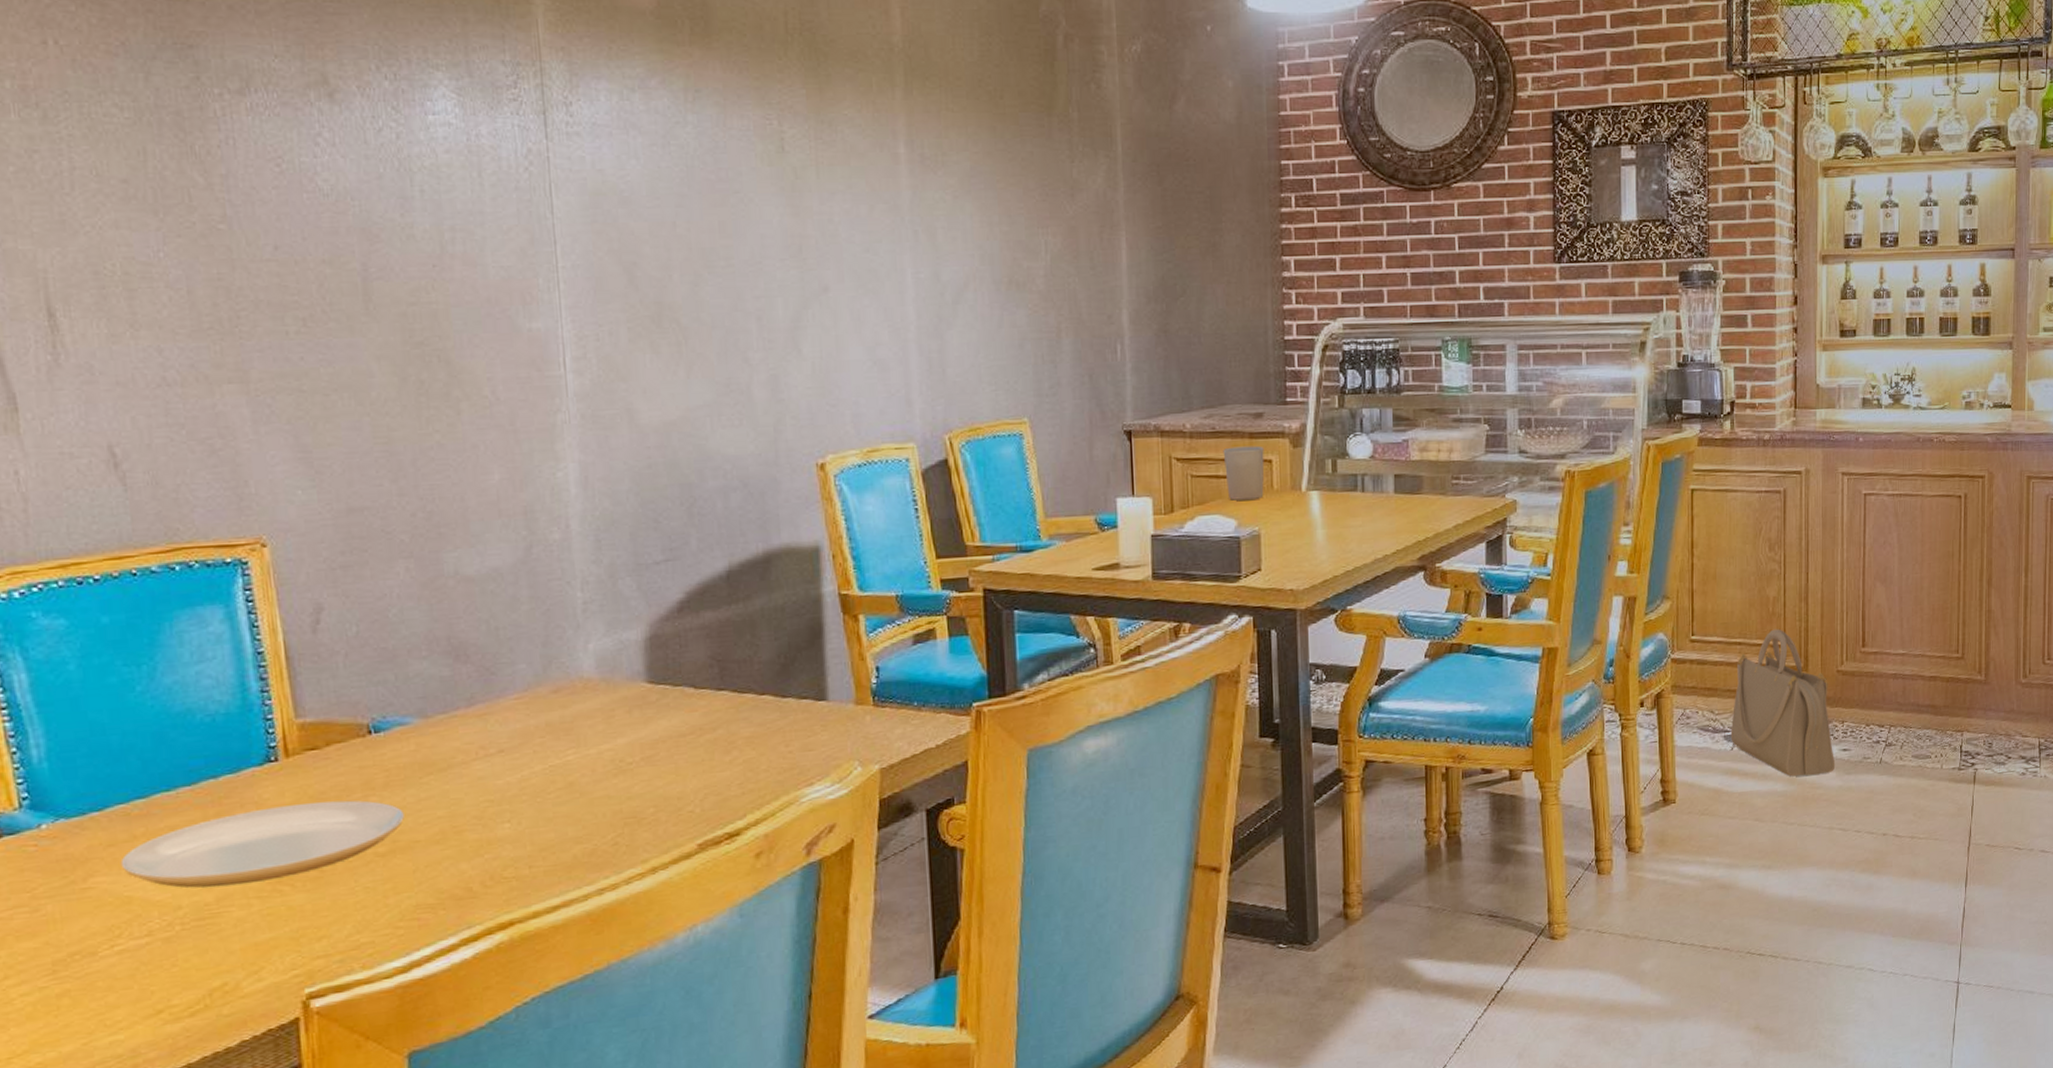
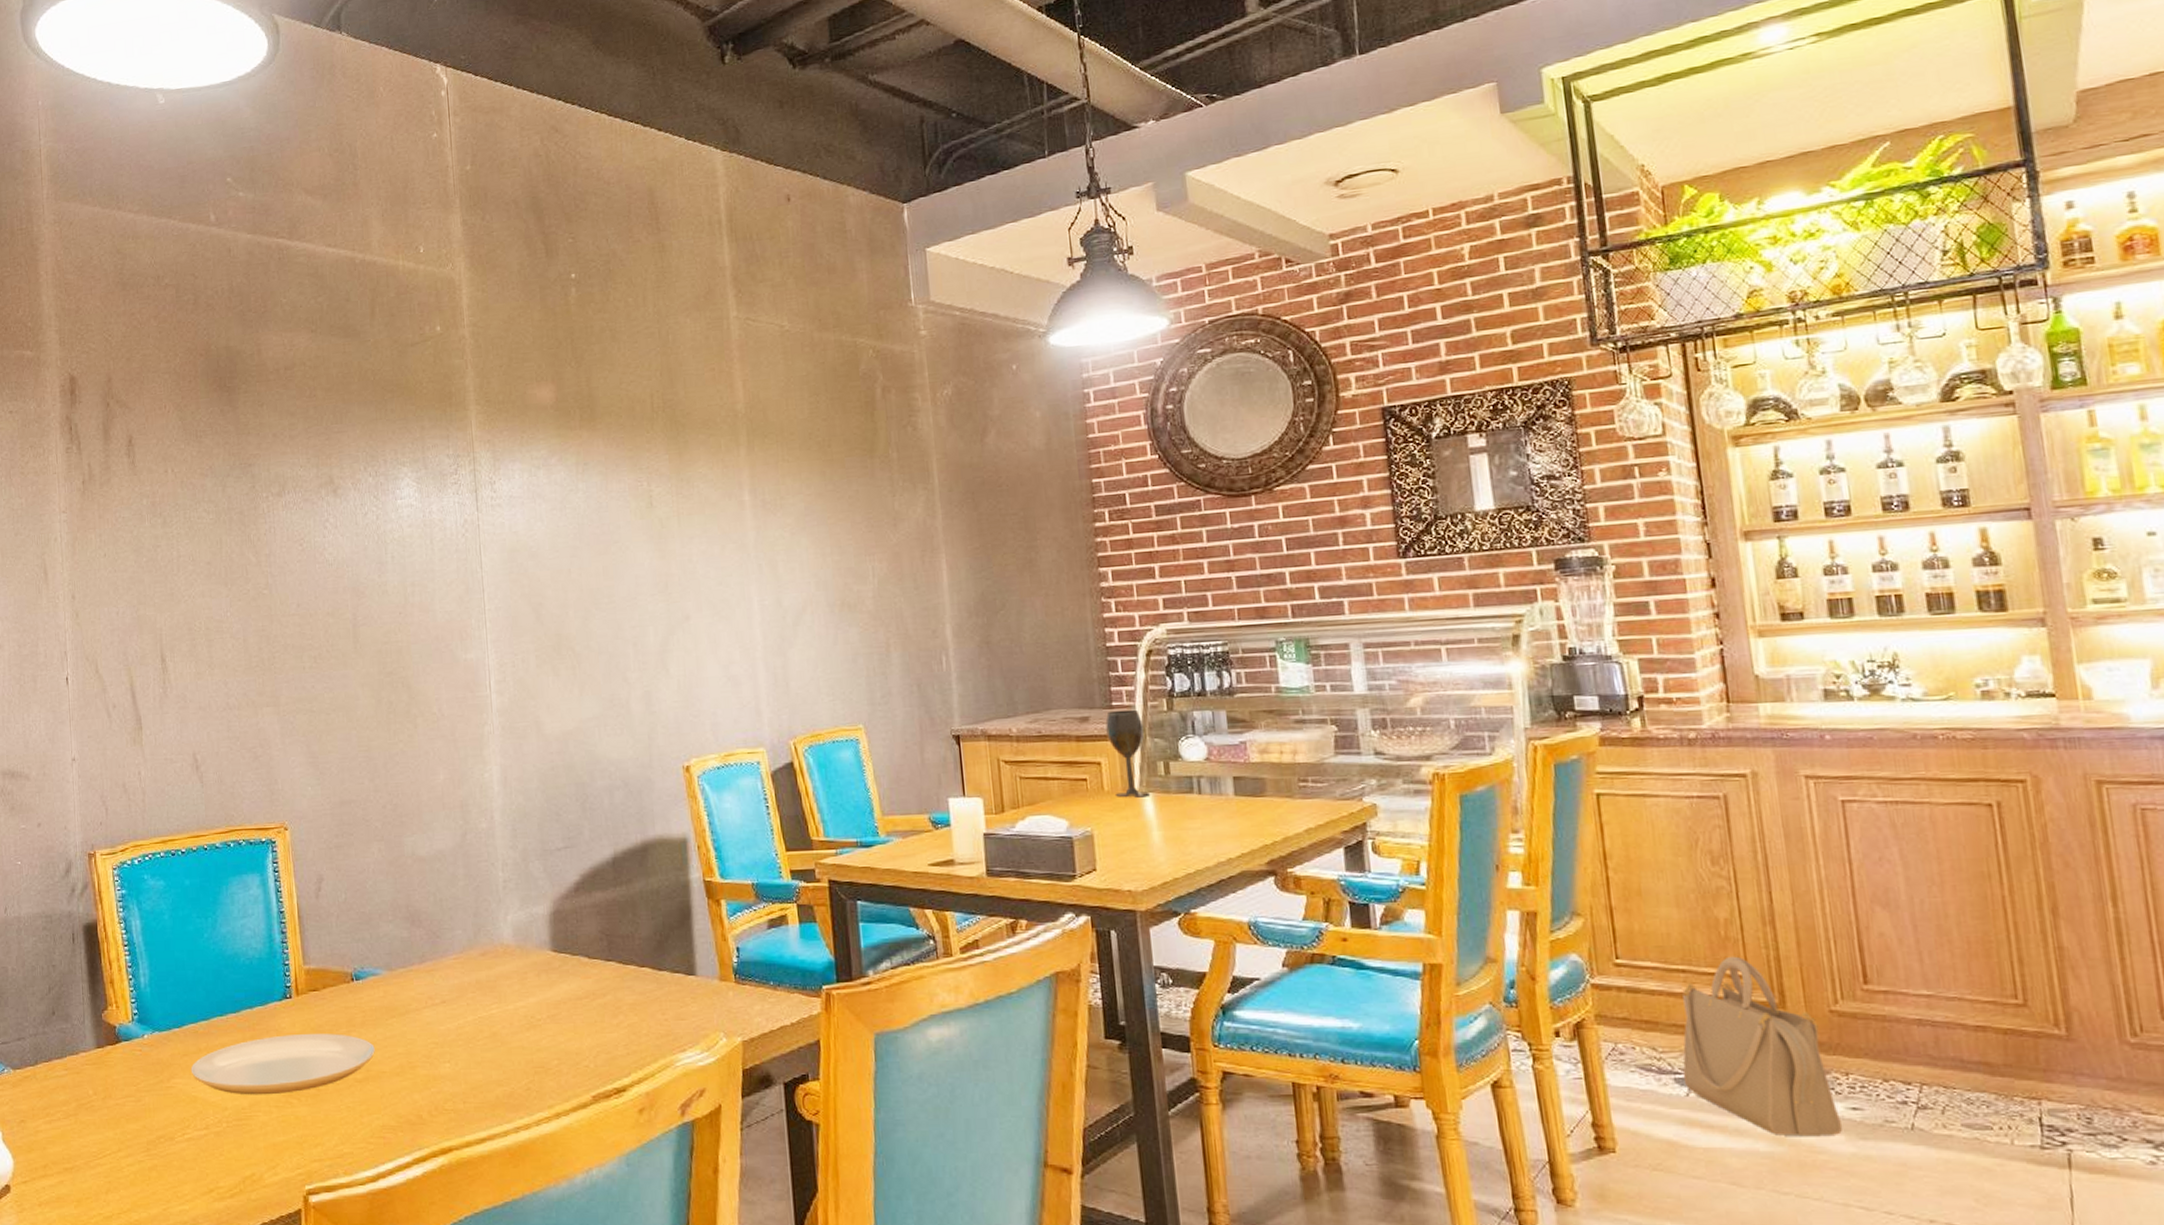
candle holder: present [1223,445,1265,500] -> none [1050,748,1095,801]
wine glass: none [1279,406,1316,497] -> present [1105,709,1150,798]

